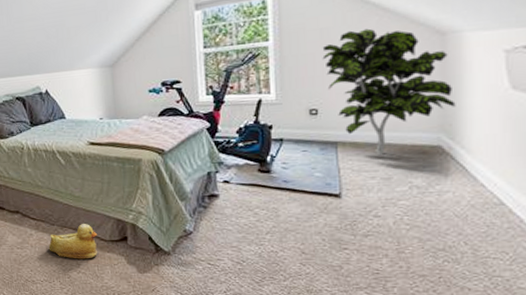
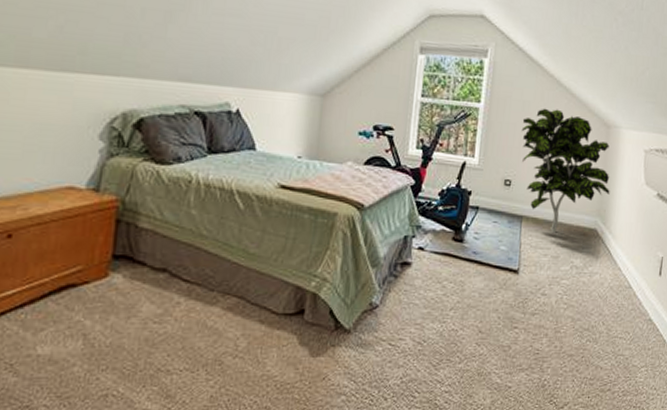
rubber duck: present [48,224,98,259] -> none [199,291,269,339]

